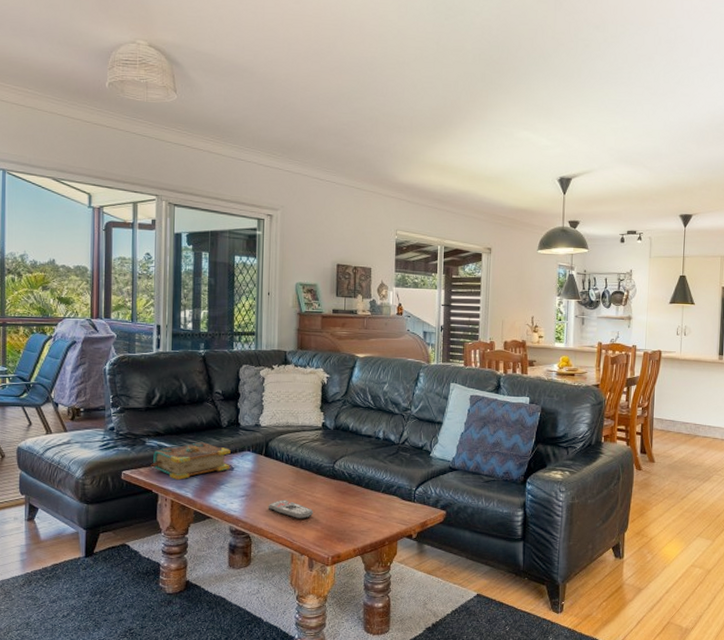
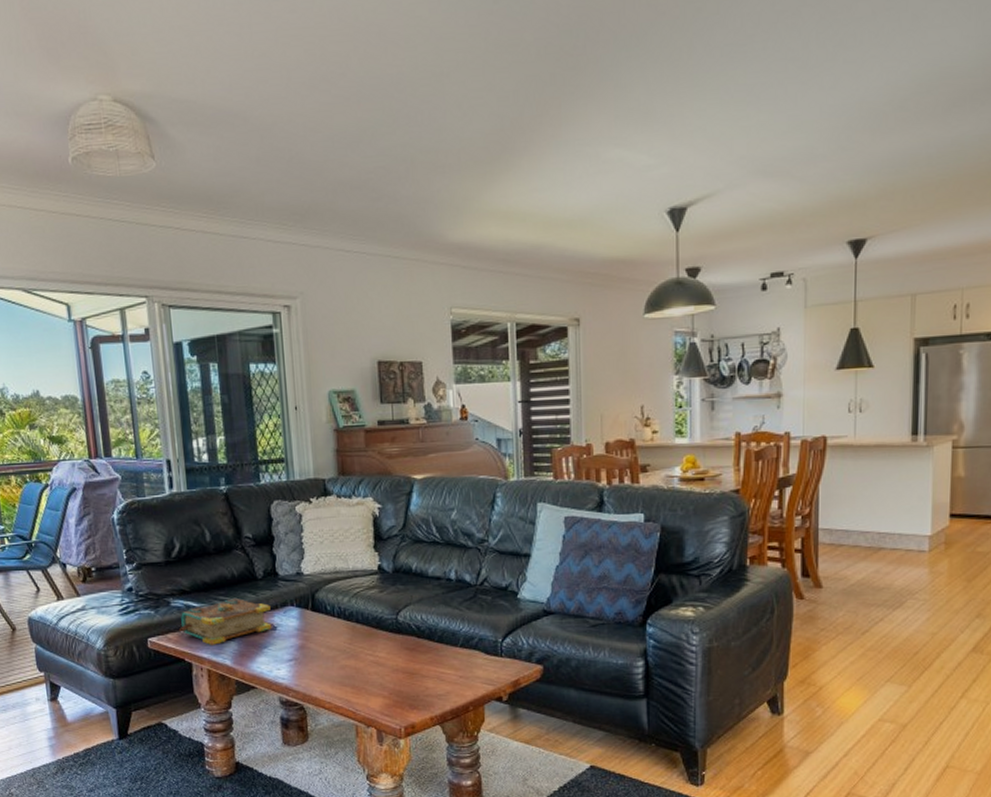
remote control: present [268,500,313,520] -> none [321,662,377,685]

